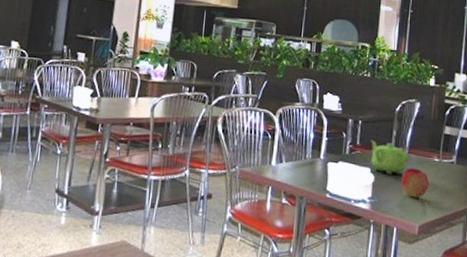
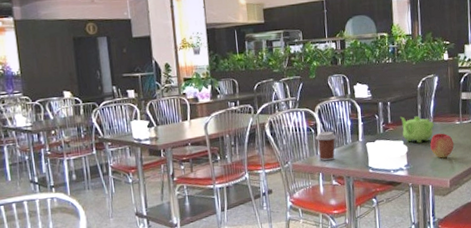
coffee cup: none [271,139,295,174] -> present [315,131,337,161]

